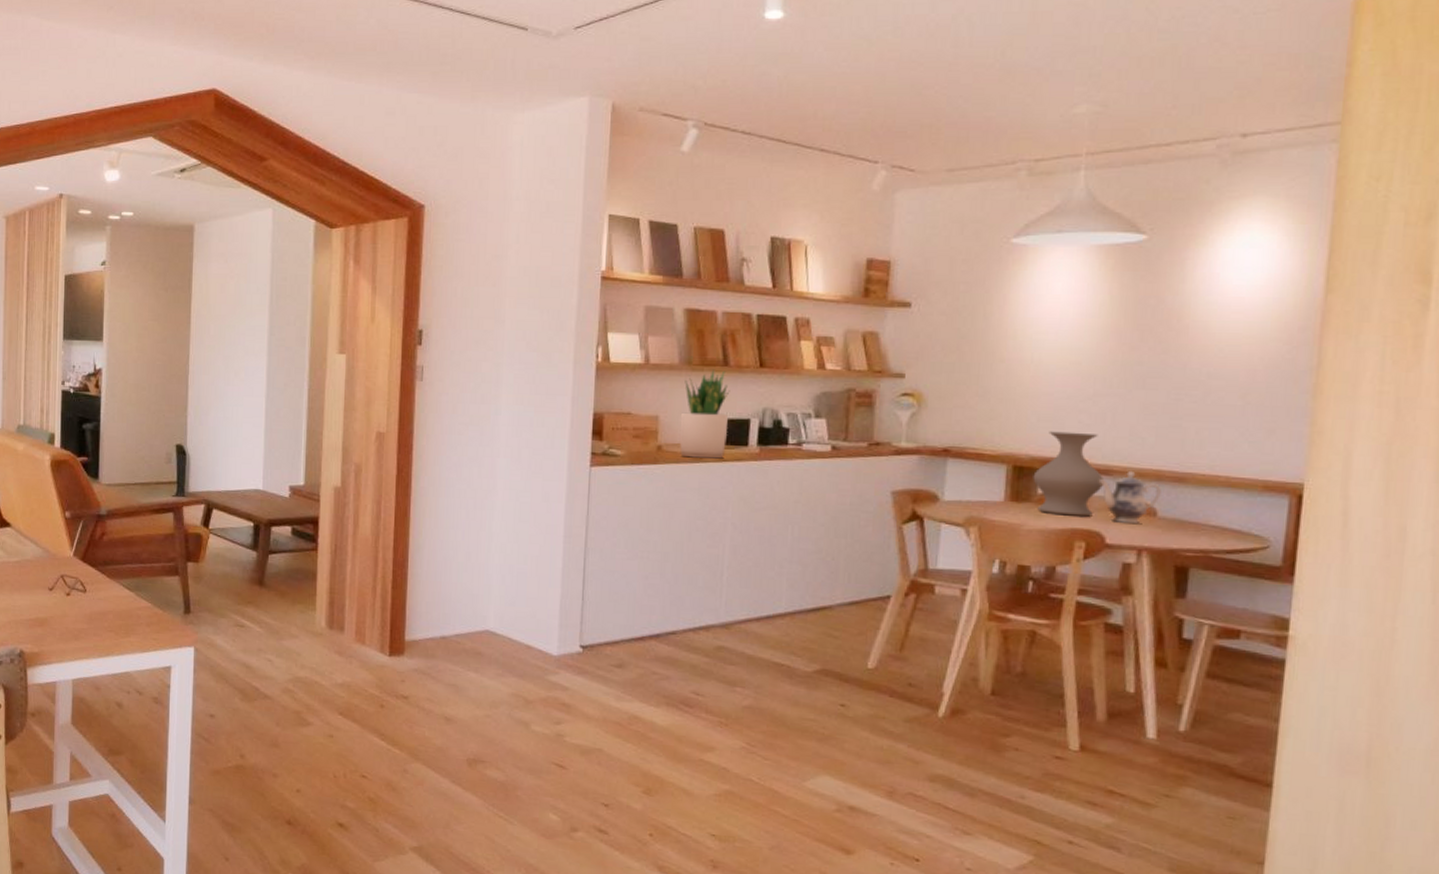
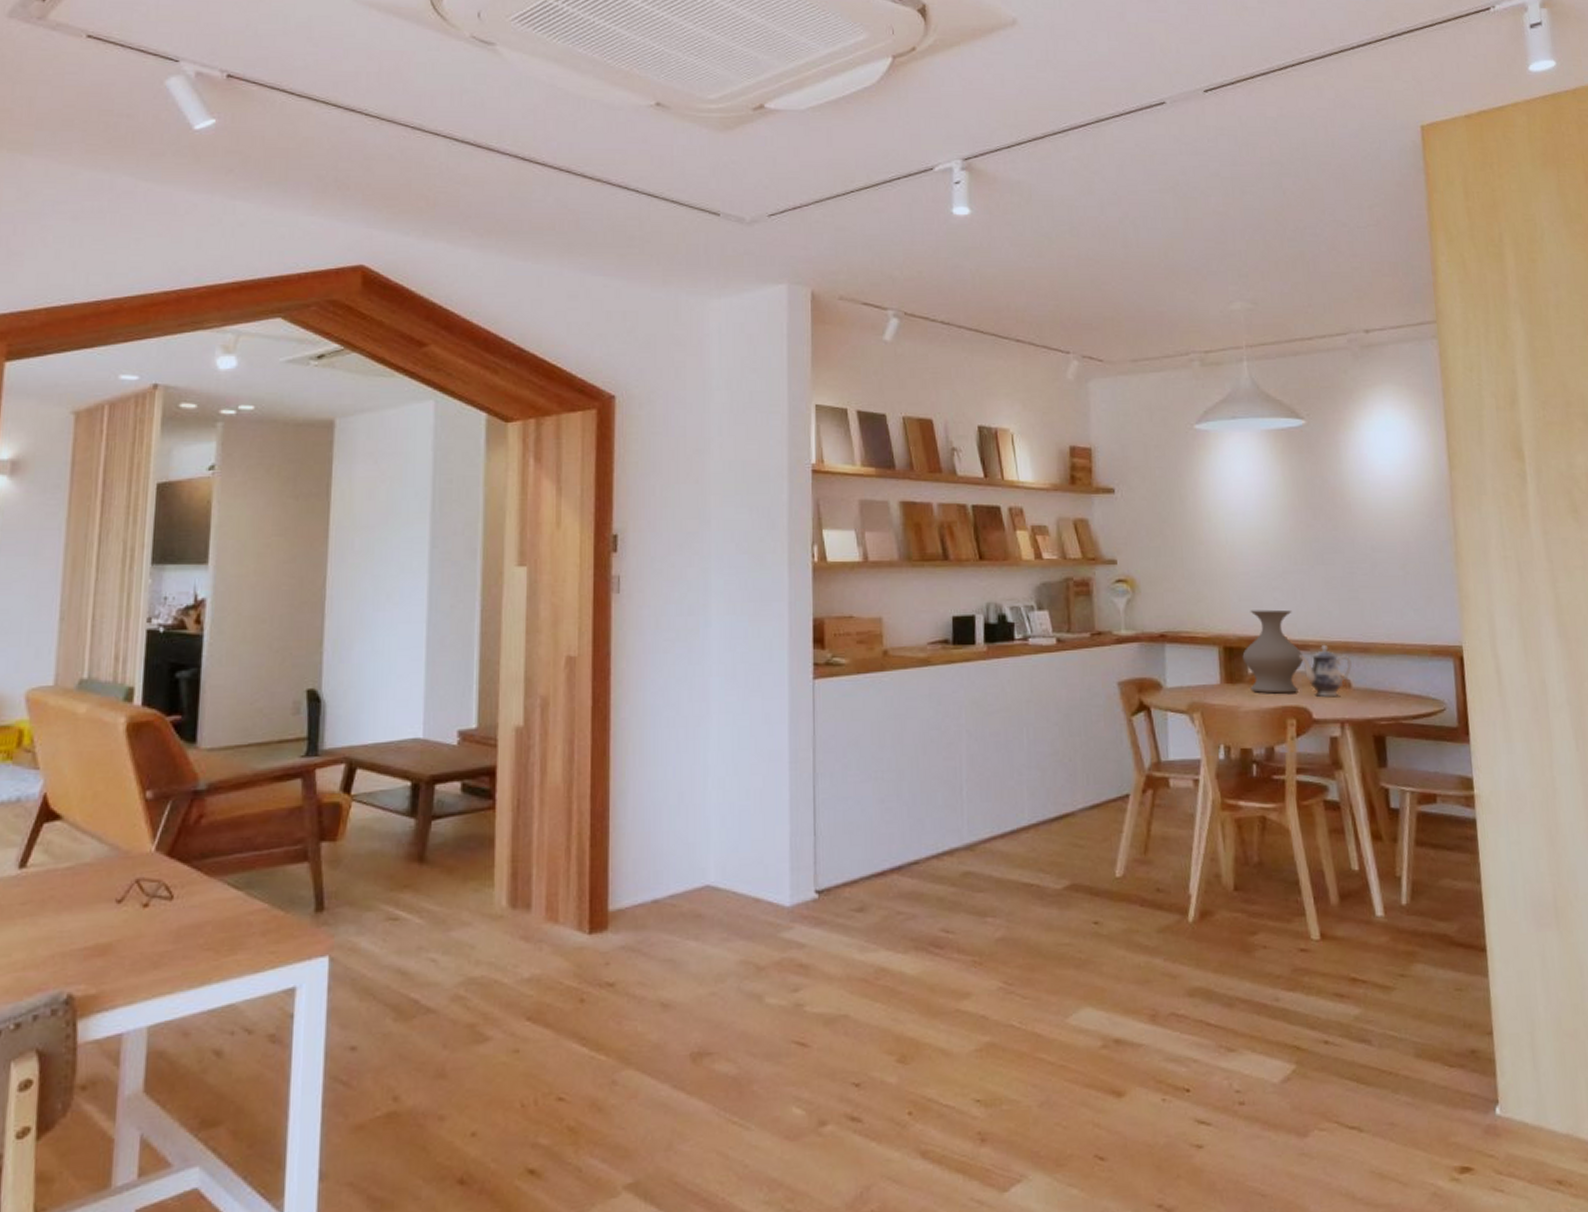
planter: present [679,369,730,459] -> none [904,564,953,662]

